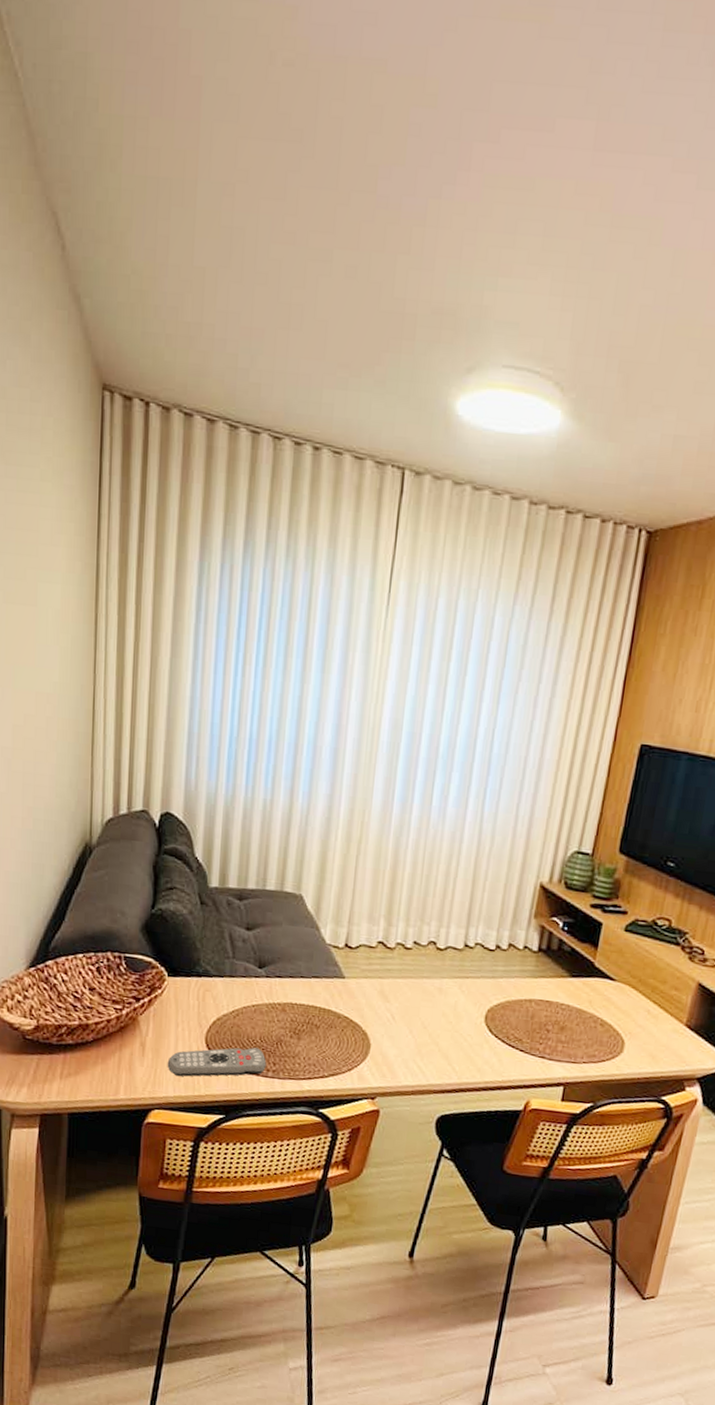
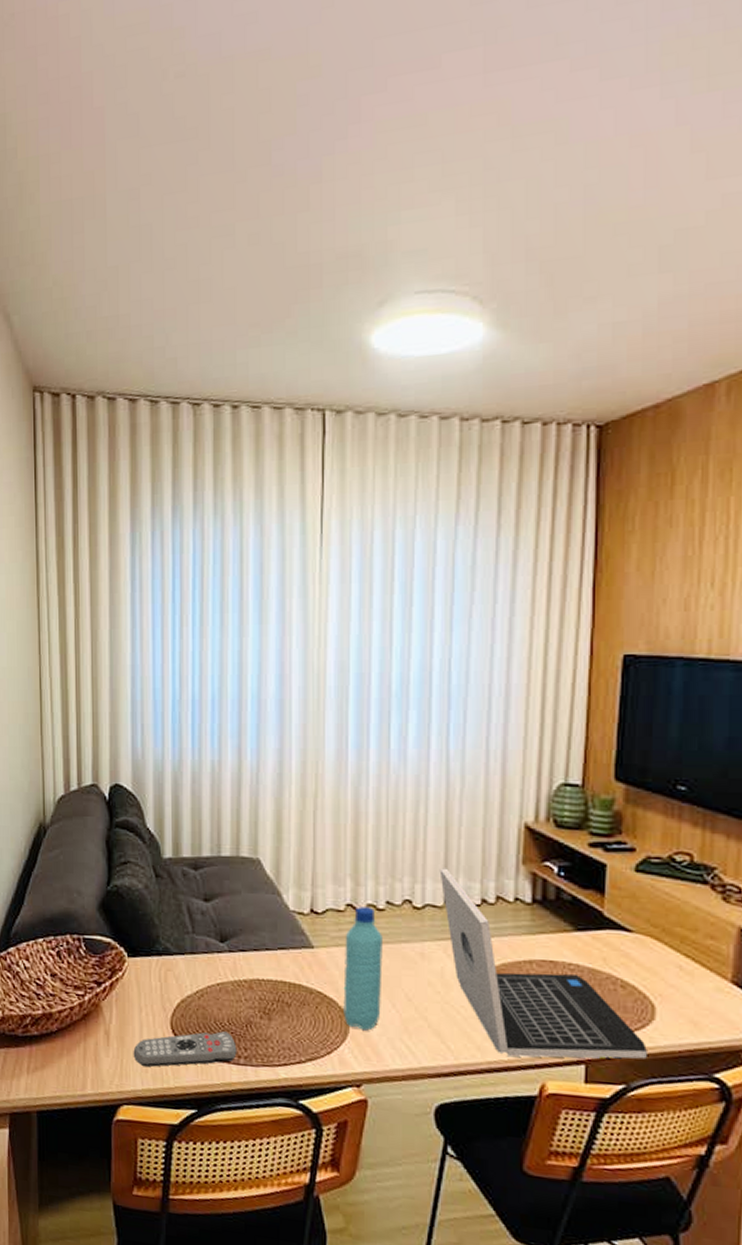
water bottle: none [366,944,407,1052] -> present [343,906,383,1031]
laptop: none [463,916,614,1084] -> present [439,868,647,1060]

